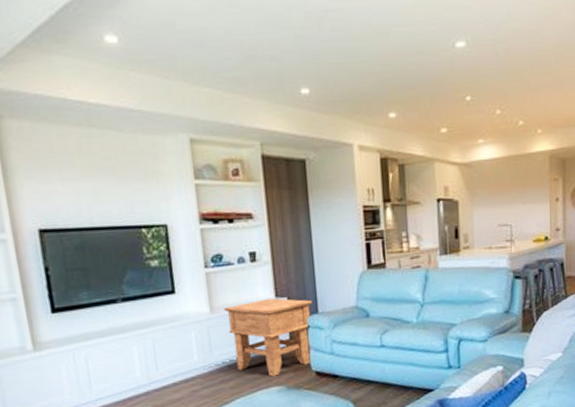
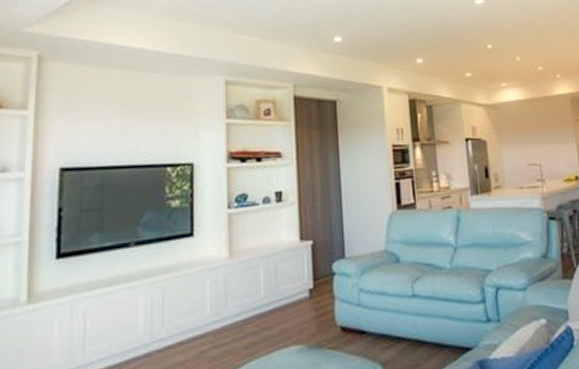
side table: present [223,298,313,377] -> none [243,241,340,333]

